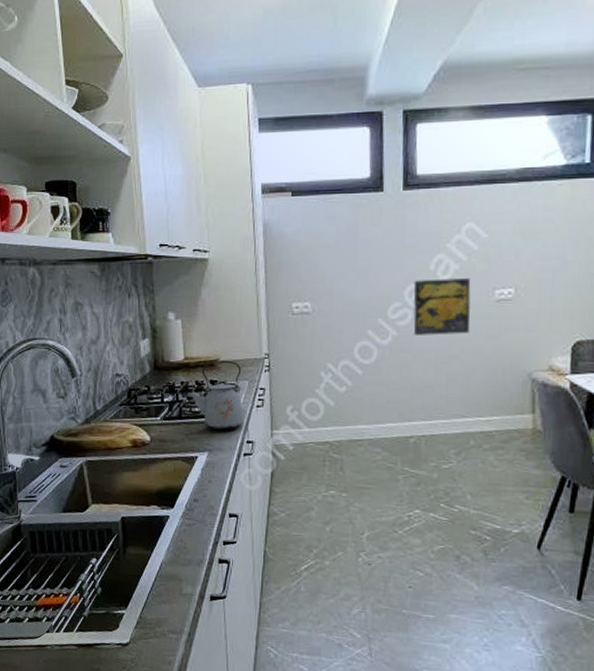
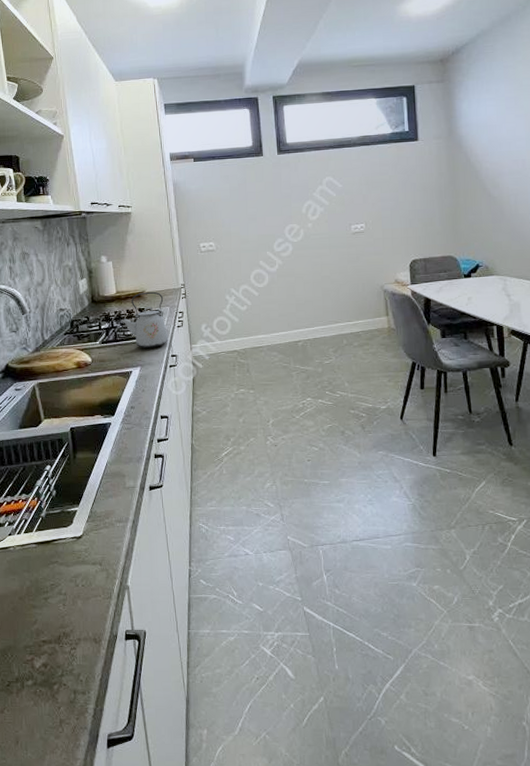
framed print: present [413,277,471,335] -> none [291,217,336,263]

